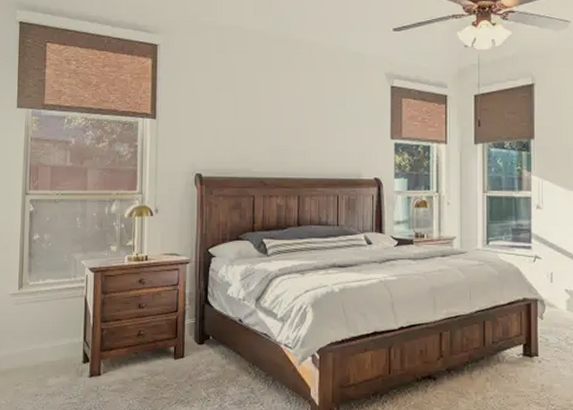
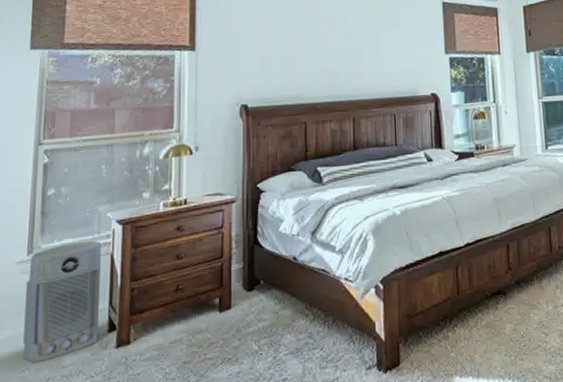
air purifier: none [17,283,77,380] -> present [23,240,101,363]

